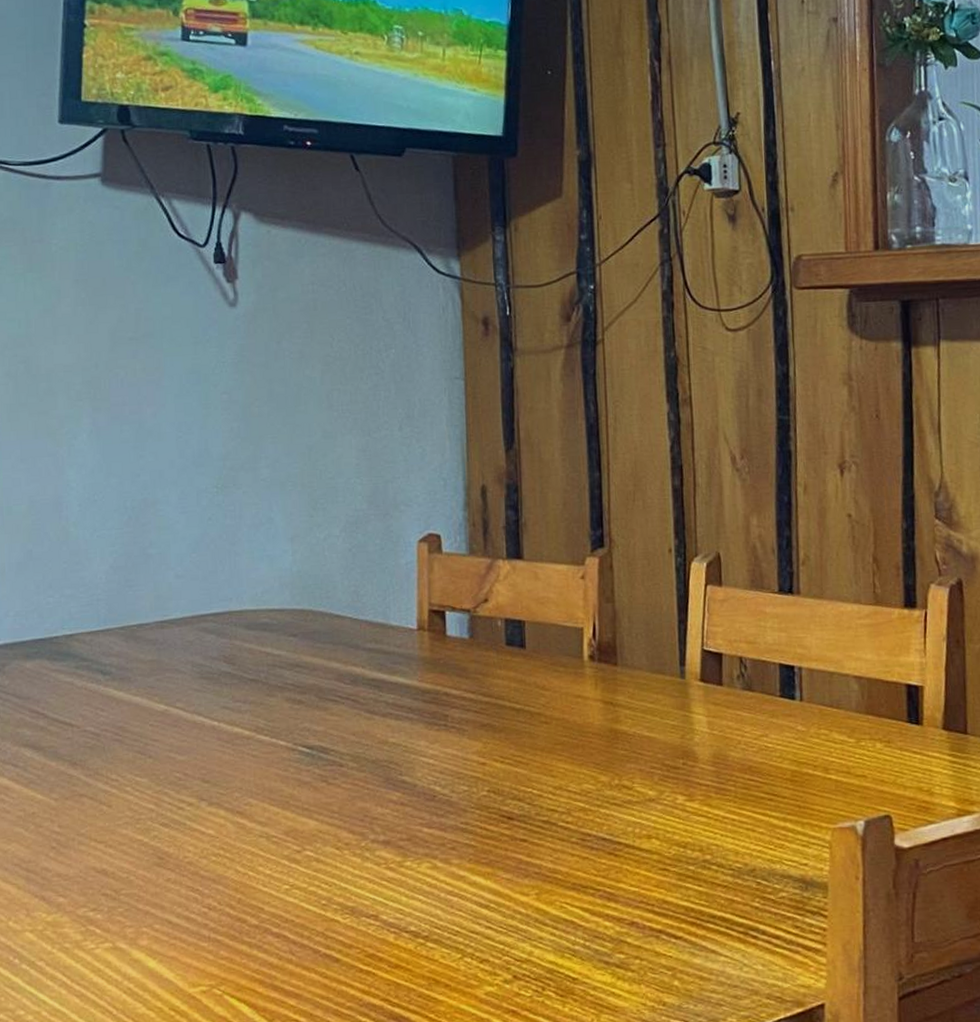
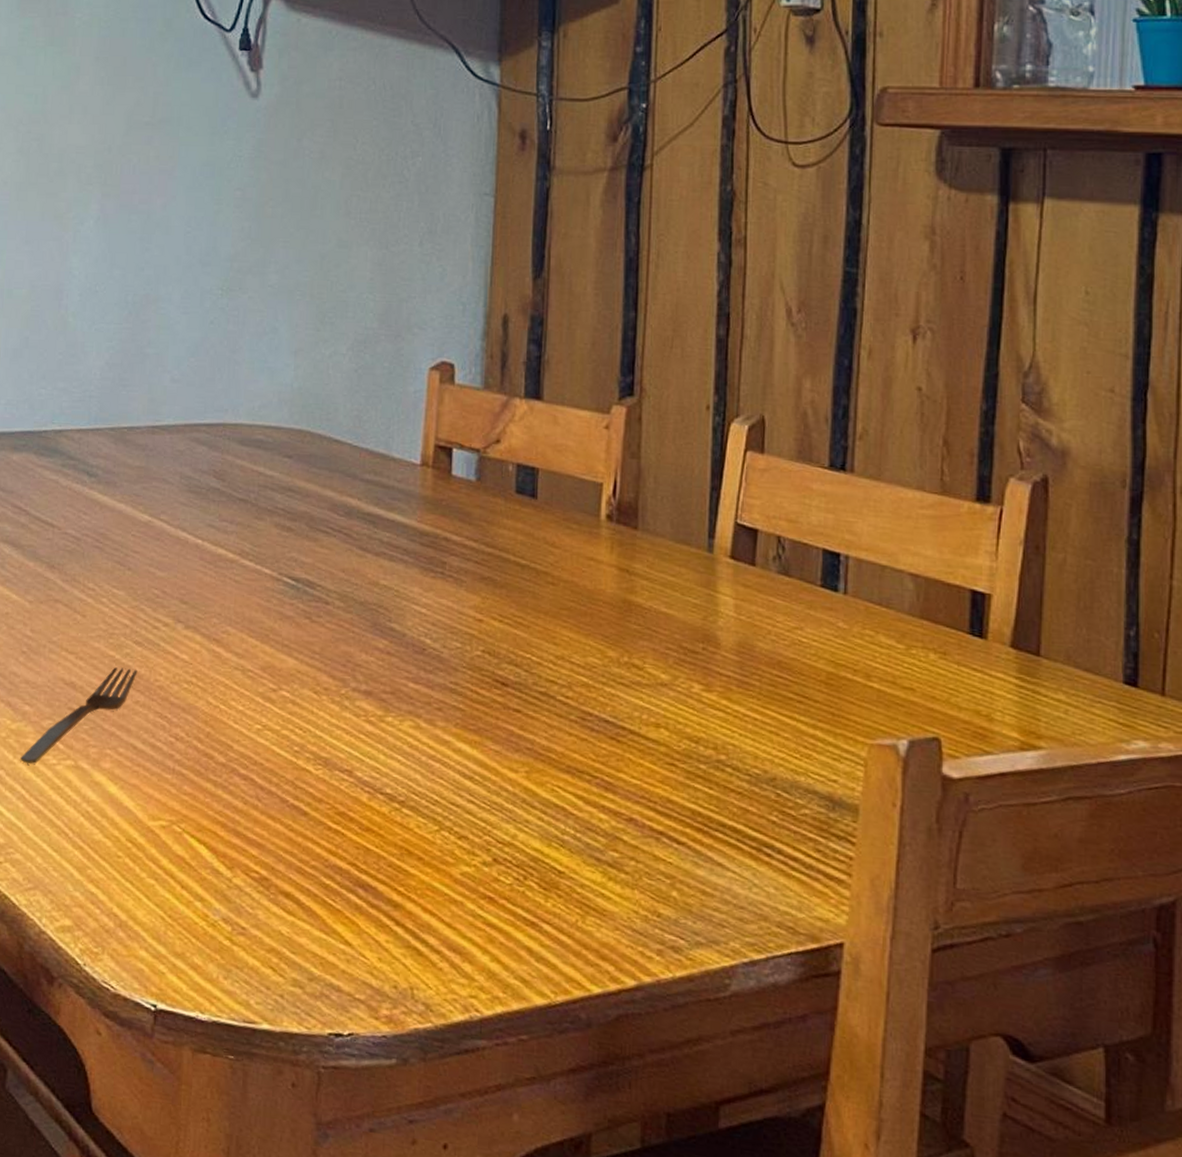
fork: none [59,849,167,951] -> present [20,667,138,764]

